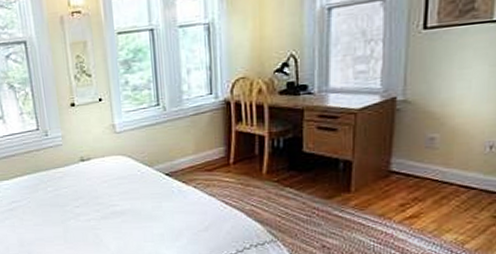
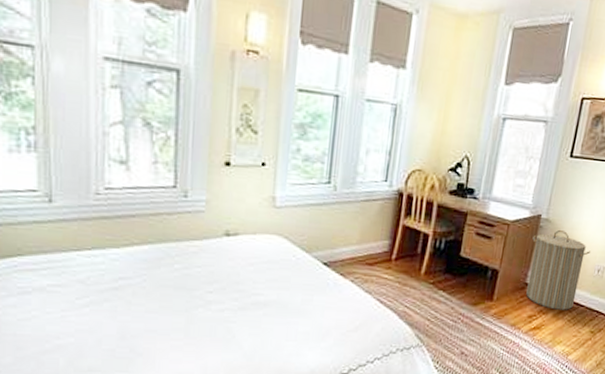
laundry hamper: none [389,109,474,196] -> present [526,230,590,310]

